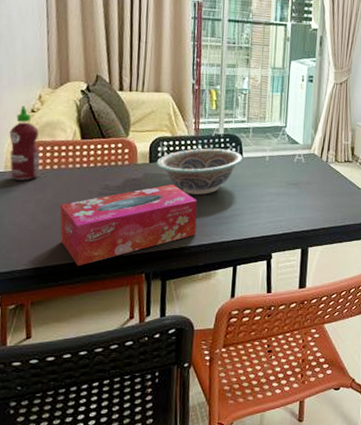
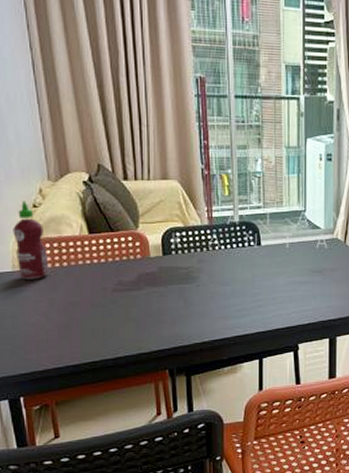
tissue box: present [60,184,197,266] -> none [74,276,218,365]
decorative bowl: present [156,148,243,194] -> none [170,237,262,286]

